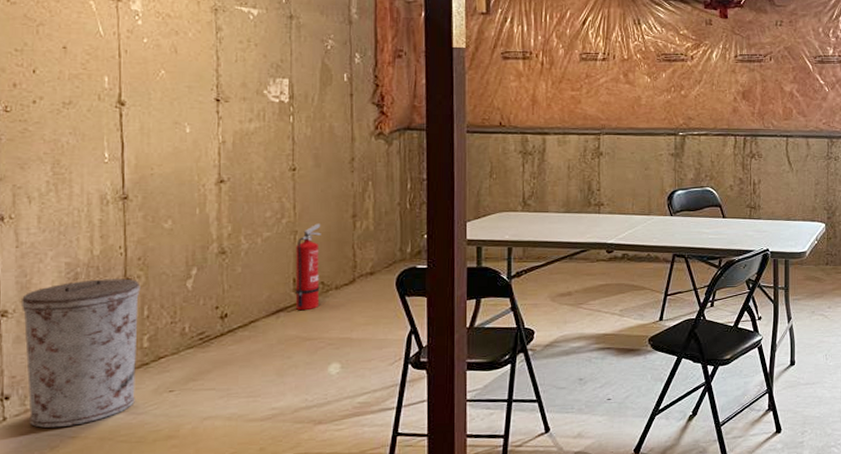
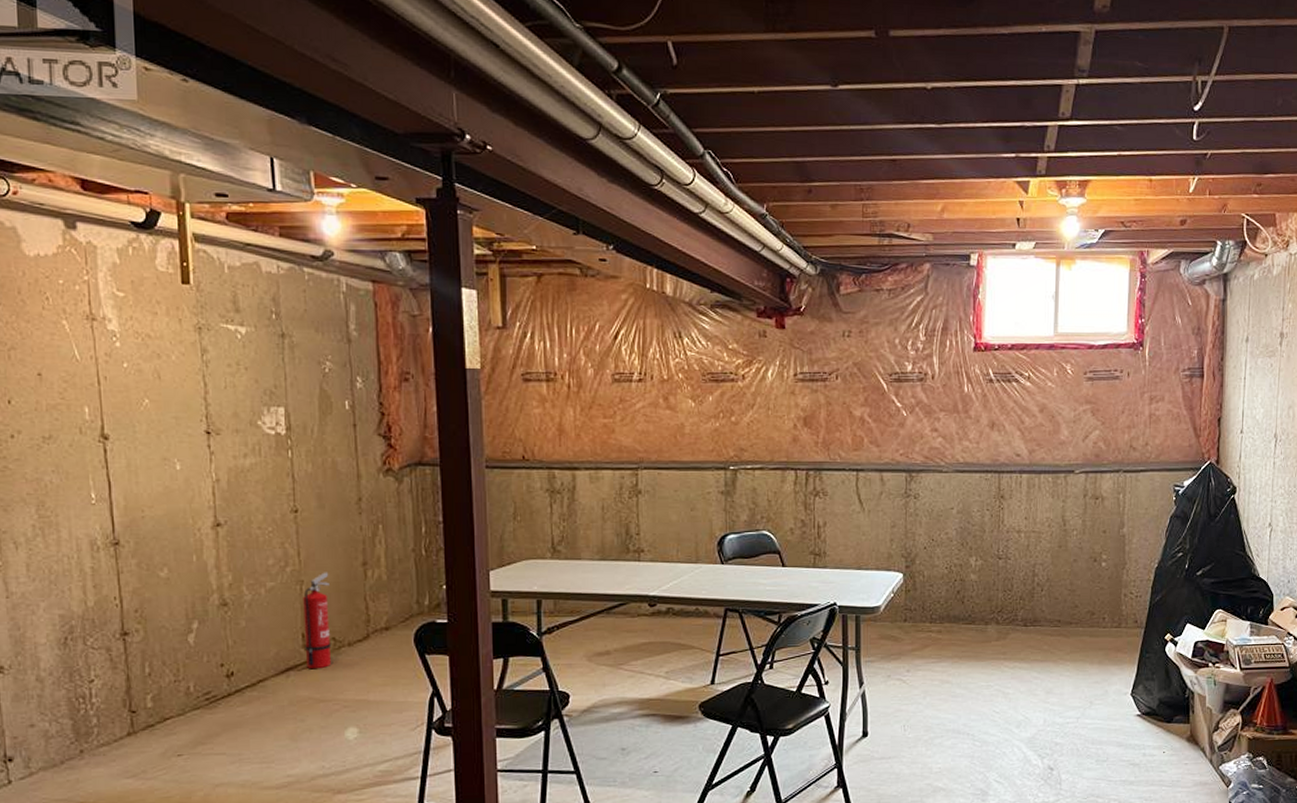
trash can: present [22,278,141,429] -> none [17,632,142,793]

